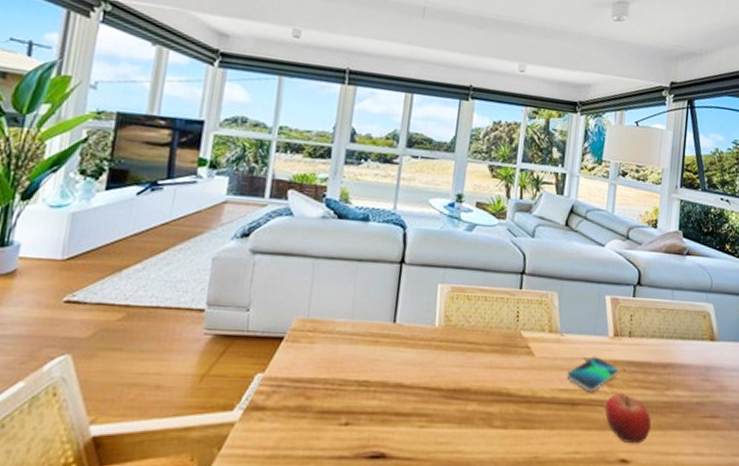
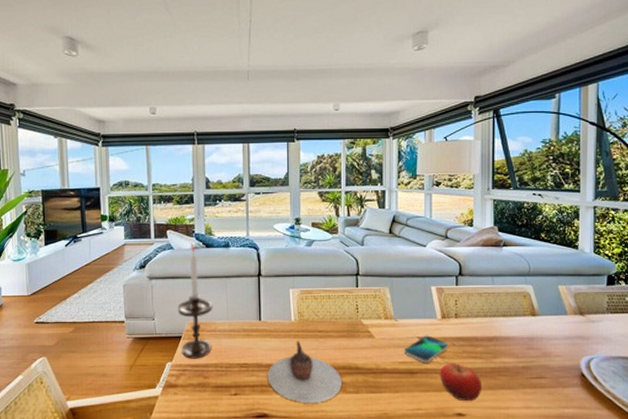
candlestick: none [280,208,335,371] -> present [177,241,213,359]
teapot: none [392,353,489,441] -> present [266,341,342,404]

